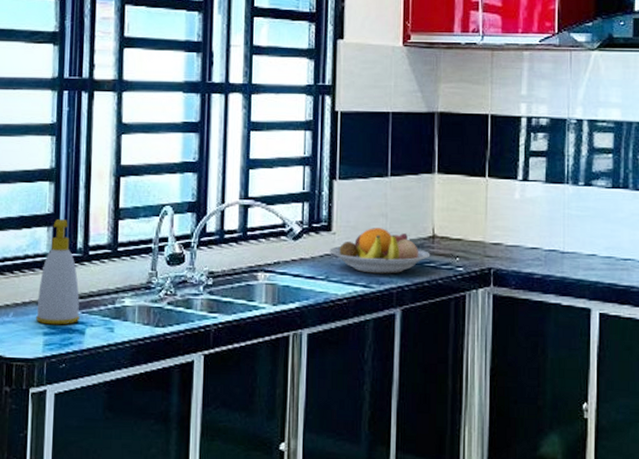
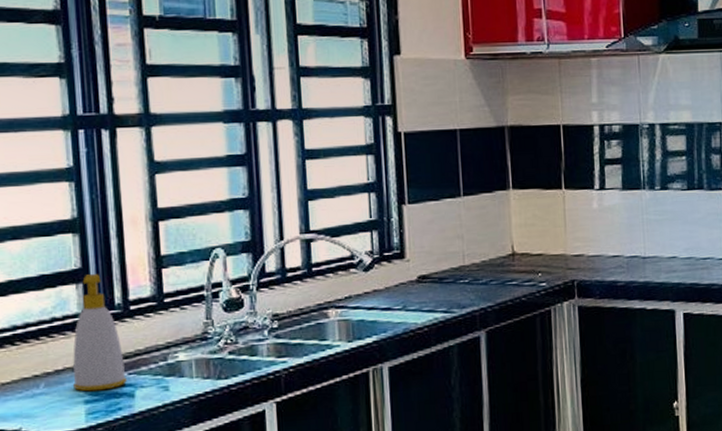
fruit bowl: present [330,228,431,274] -> none [405,250,512,298]

